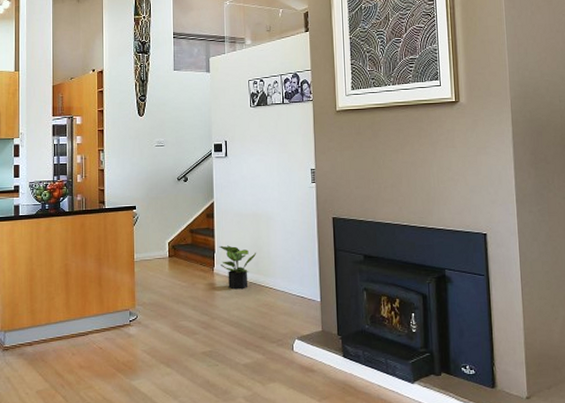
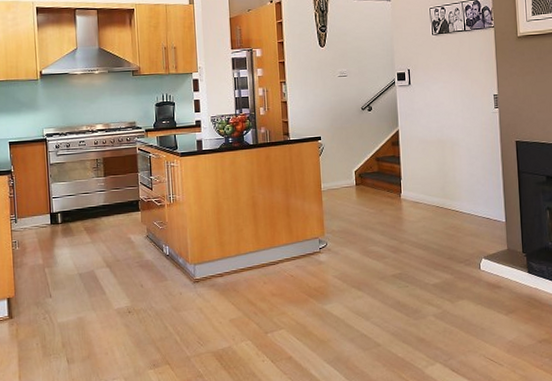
potted plant: present [219,245,257,290] -> none [405,171,443,214]

